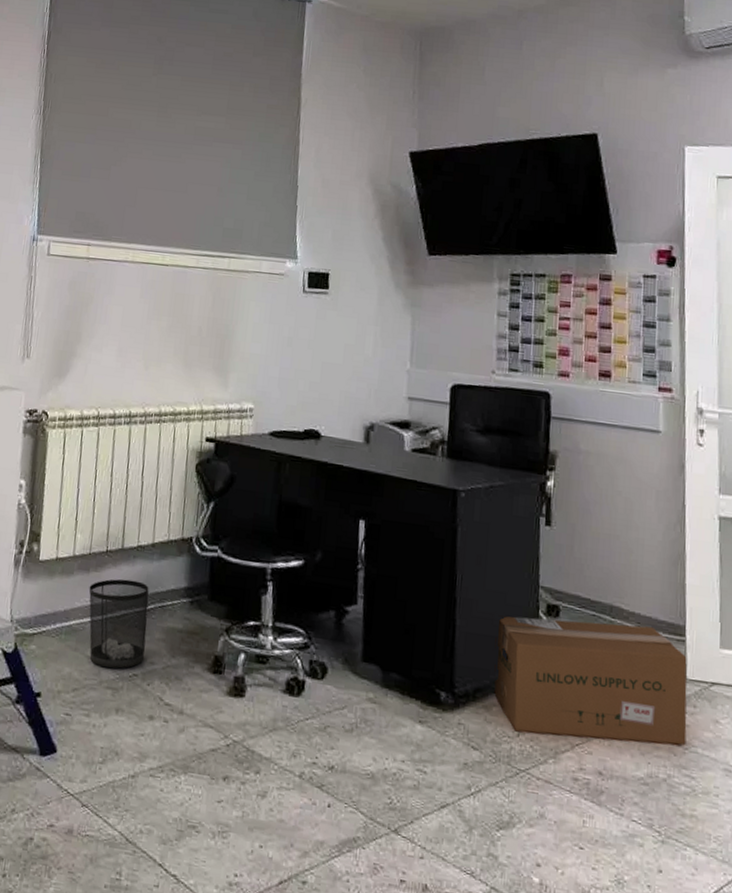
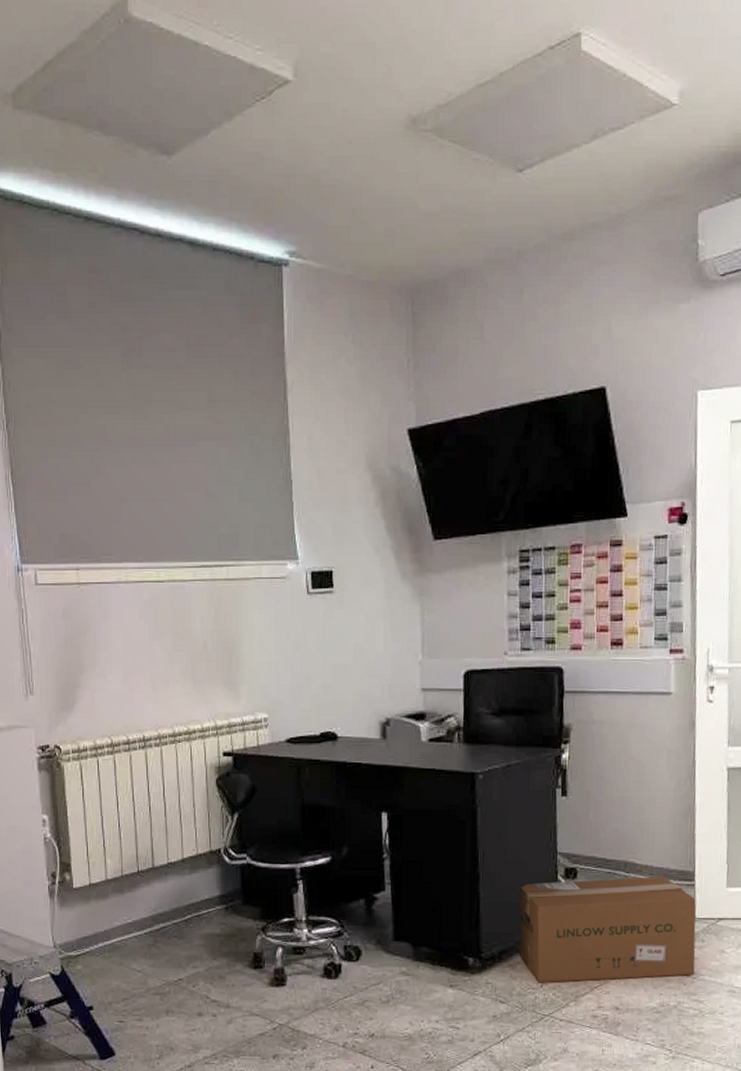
waste bin: present [89,579,149,669] -> none [125,895,186,977]

